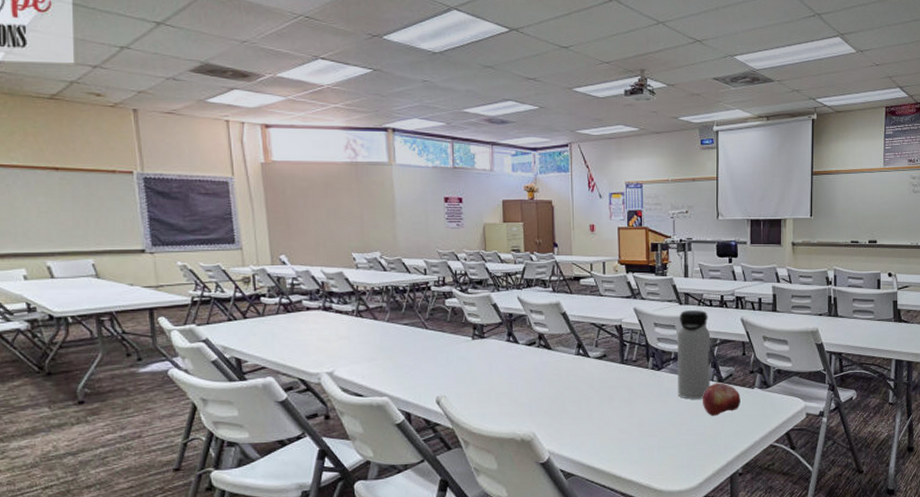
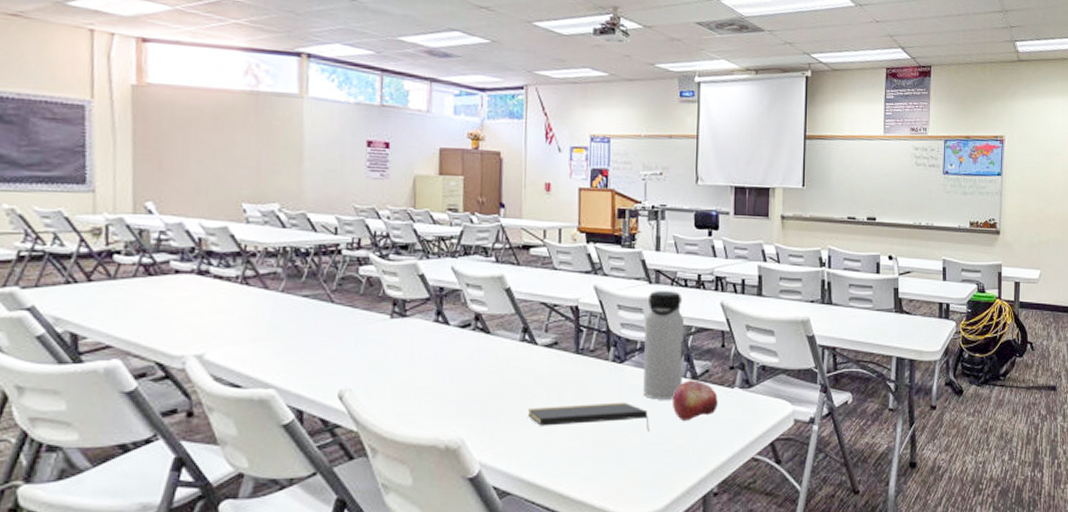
notepad: none [584,401,684,425] -> present [527,402,649,432]

